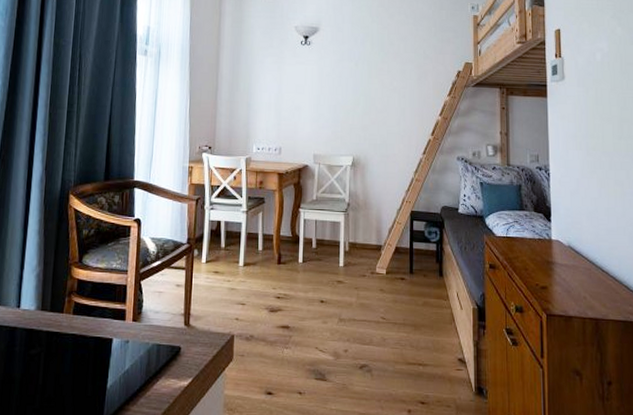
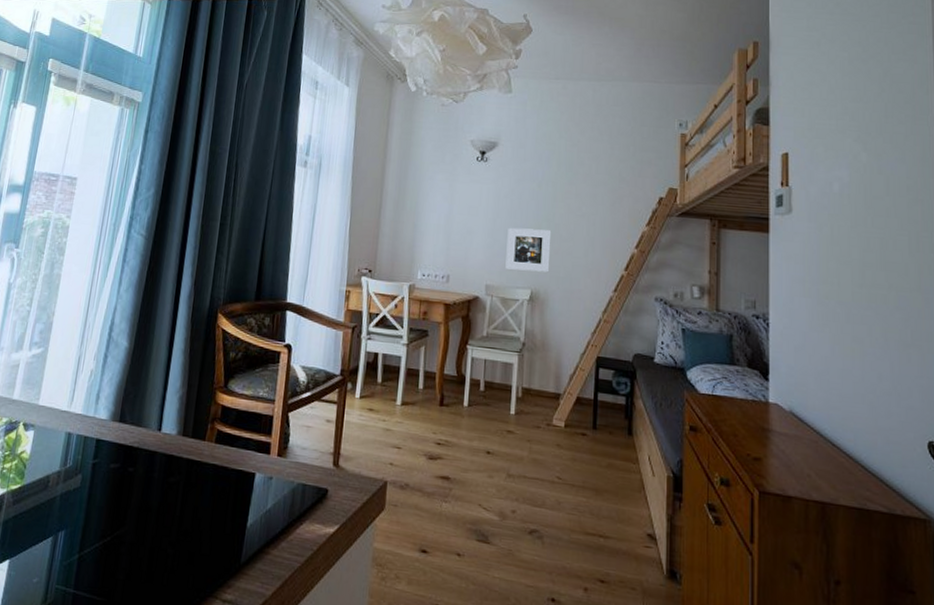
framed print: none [330,102,369,141] -> present [505,227,552,273]

